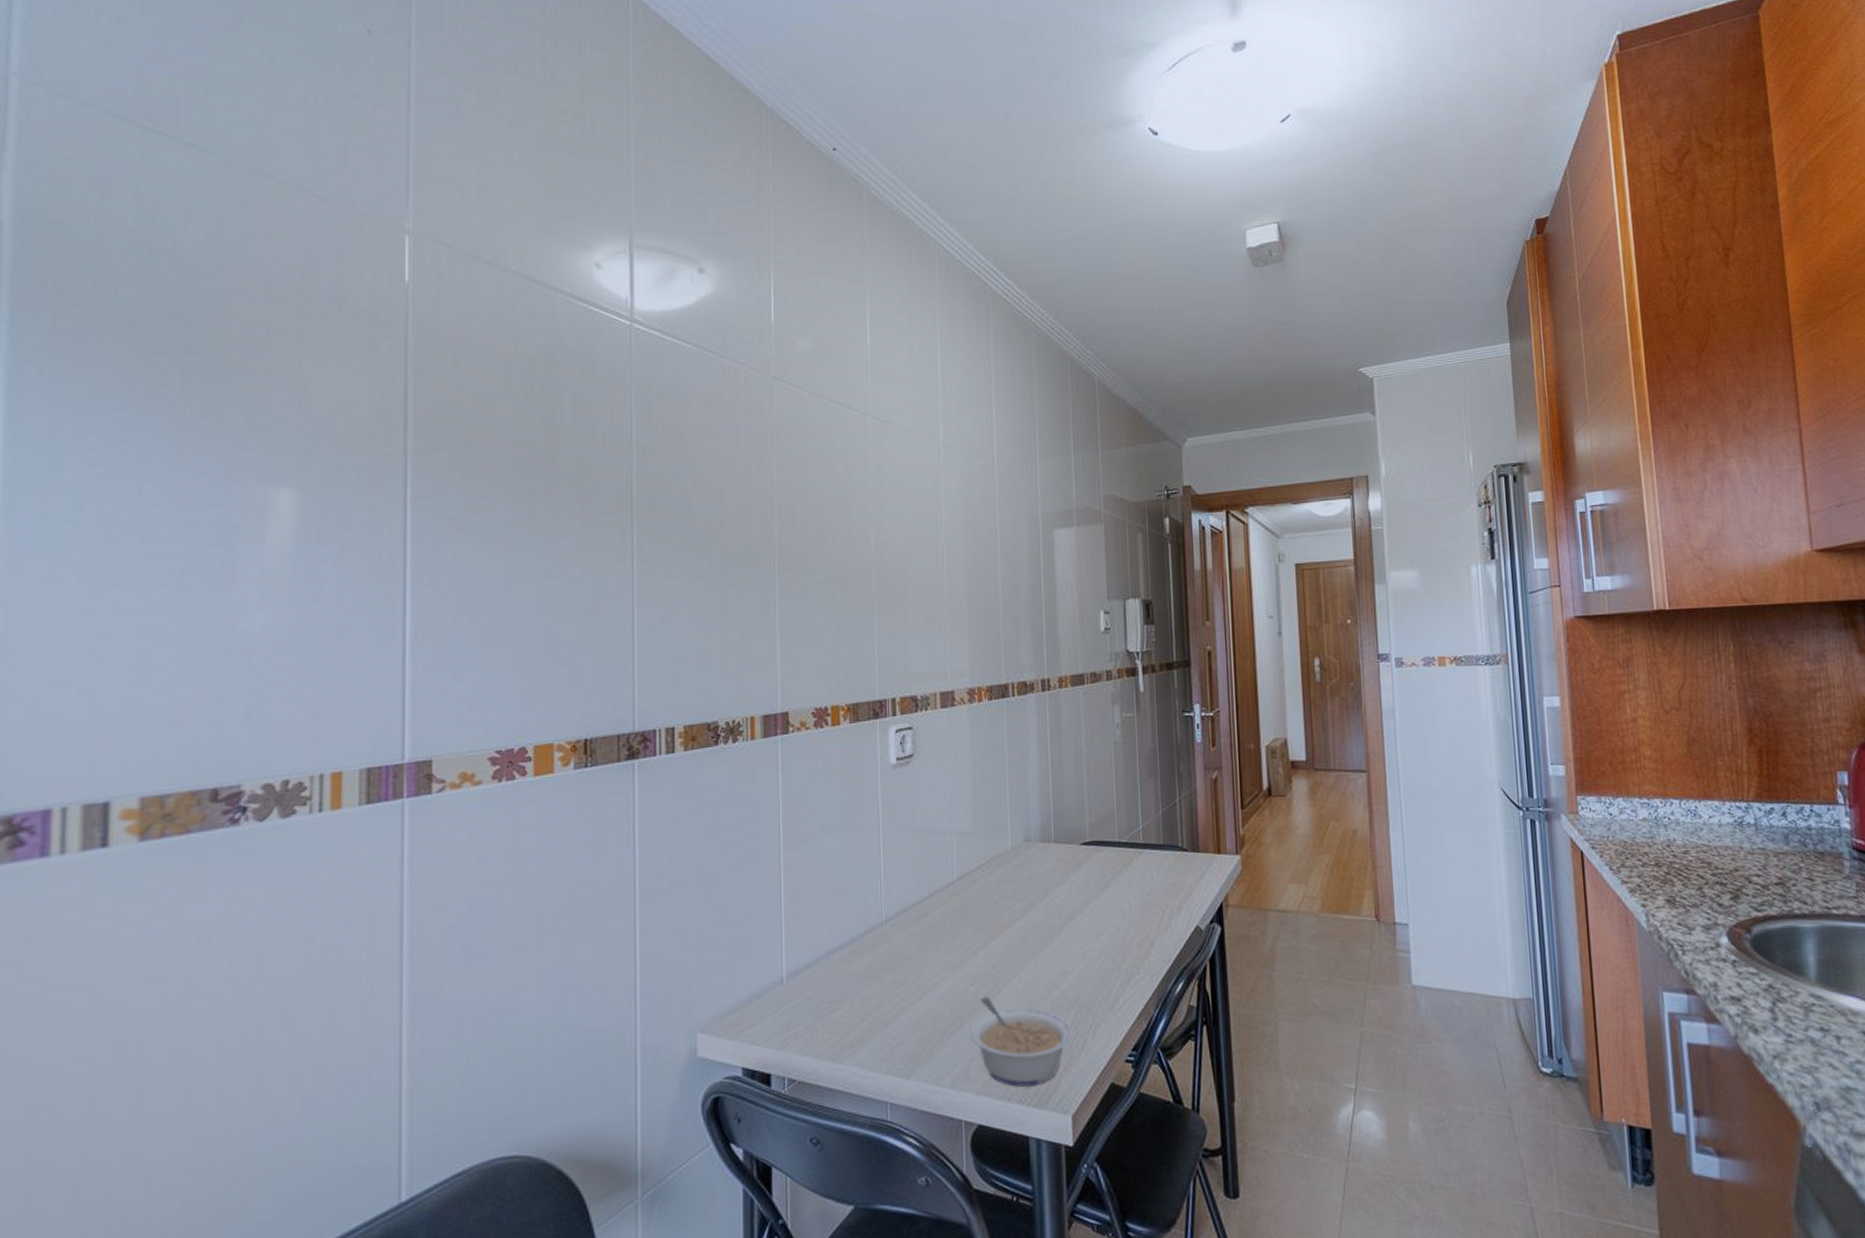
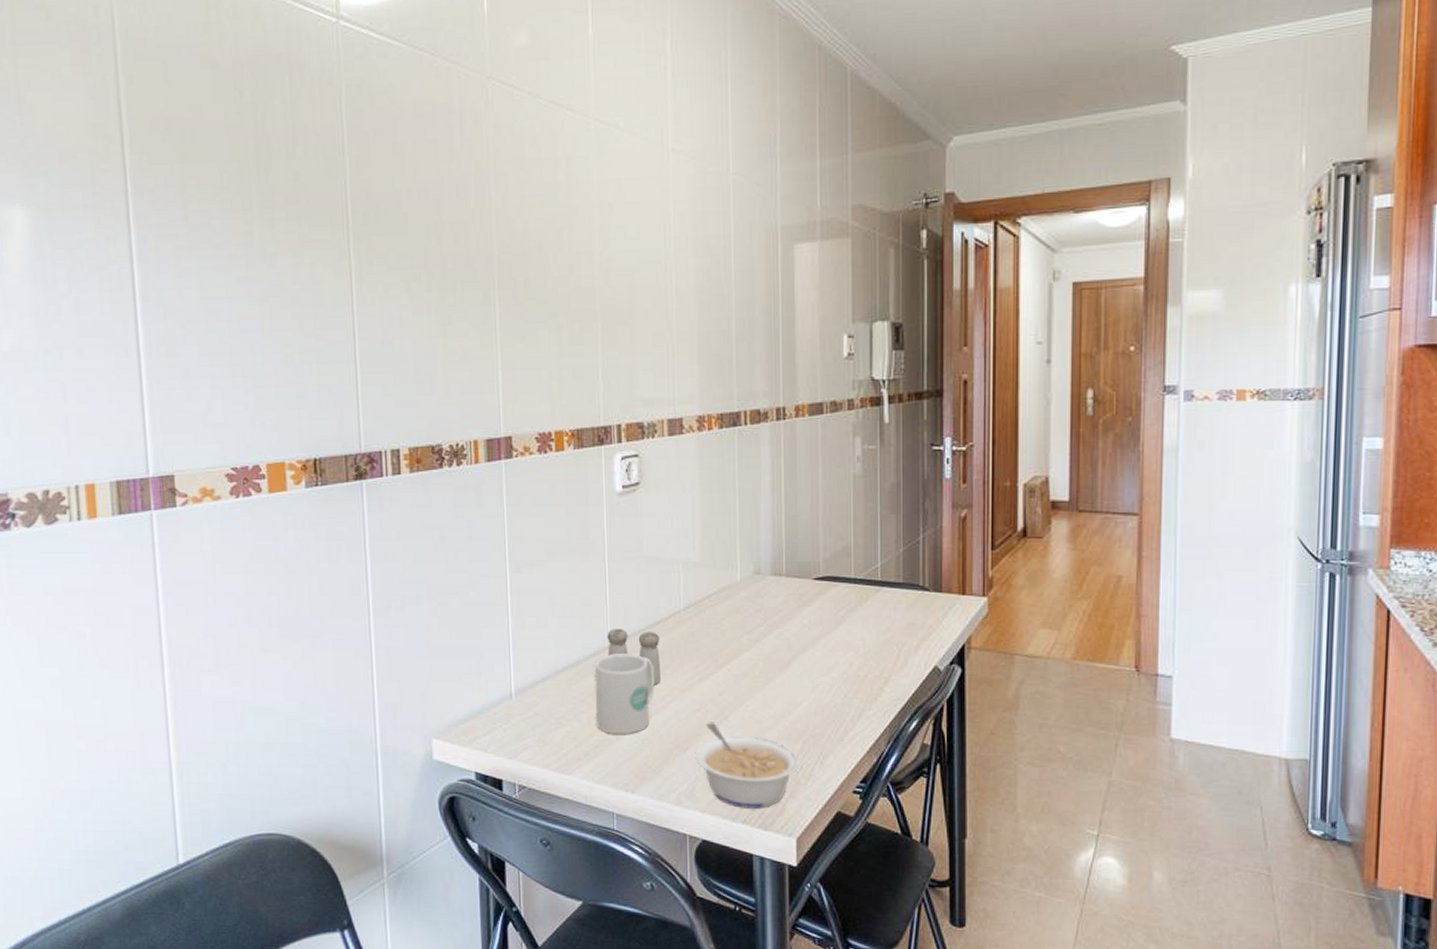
mug: none [869,929,929,1017] -> present [595,653,655,735]
salt and pepper shaker: none [881,903,934,961] -> present [607,629,660,685]

